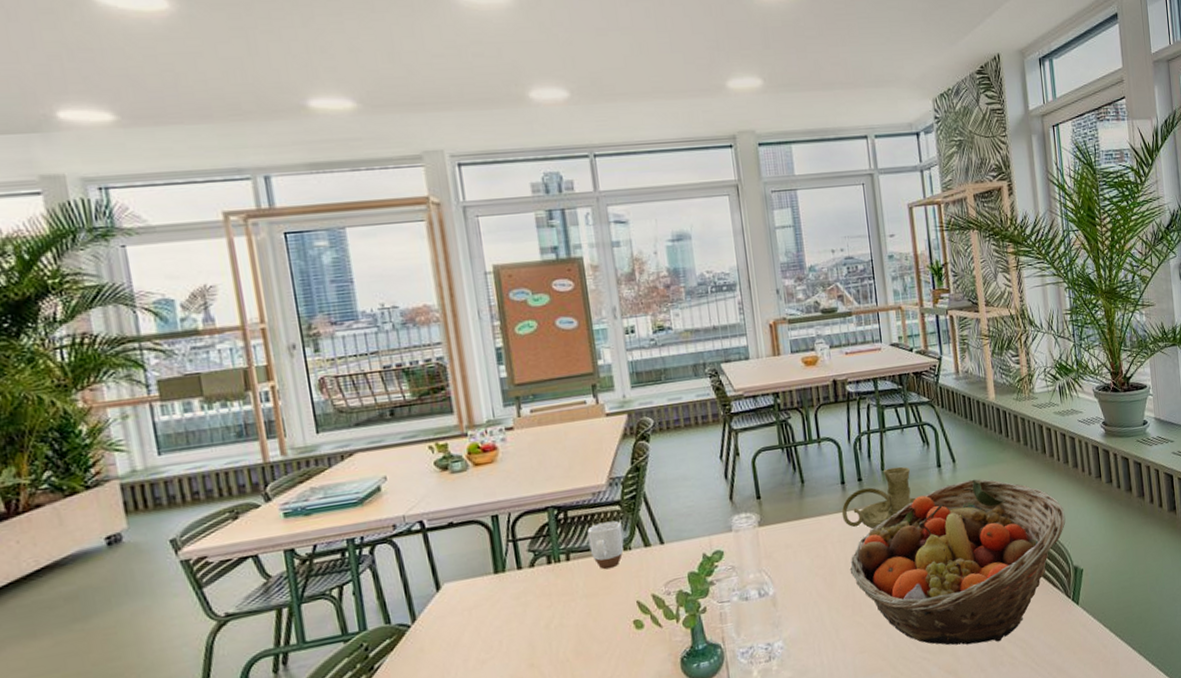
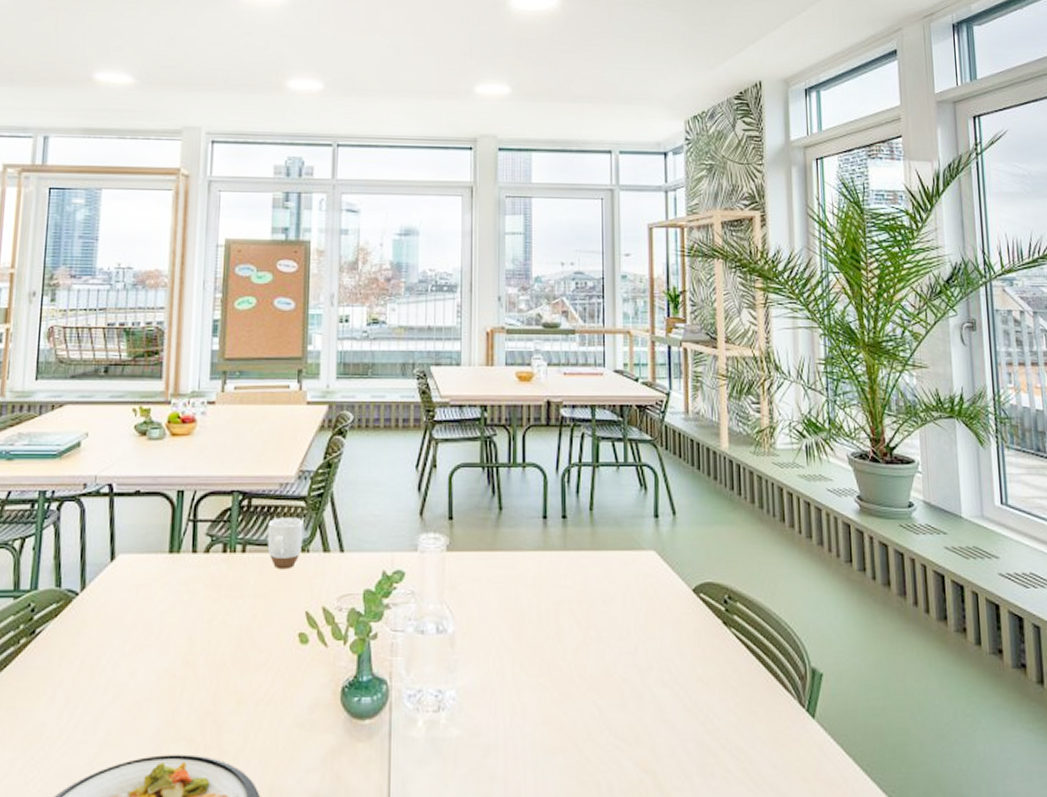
candle holder: present [841,466,917,530] -> none [539,509,627,578]
fruit basket: present [849,479,1066,646] -> none [541,538,804,746]

